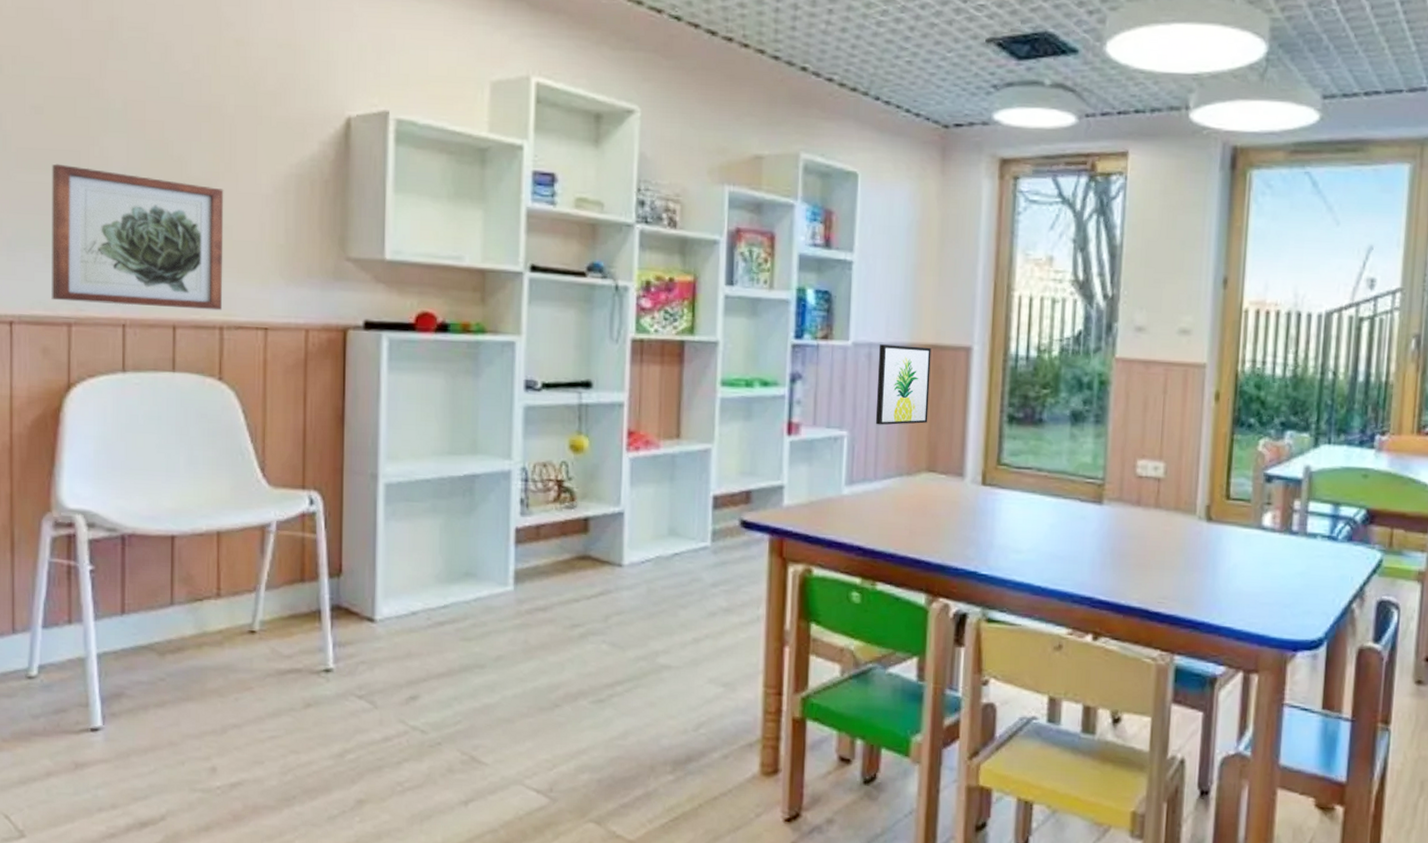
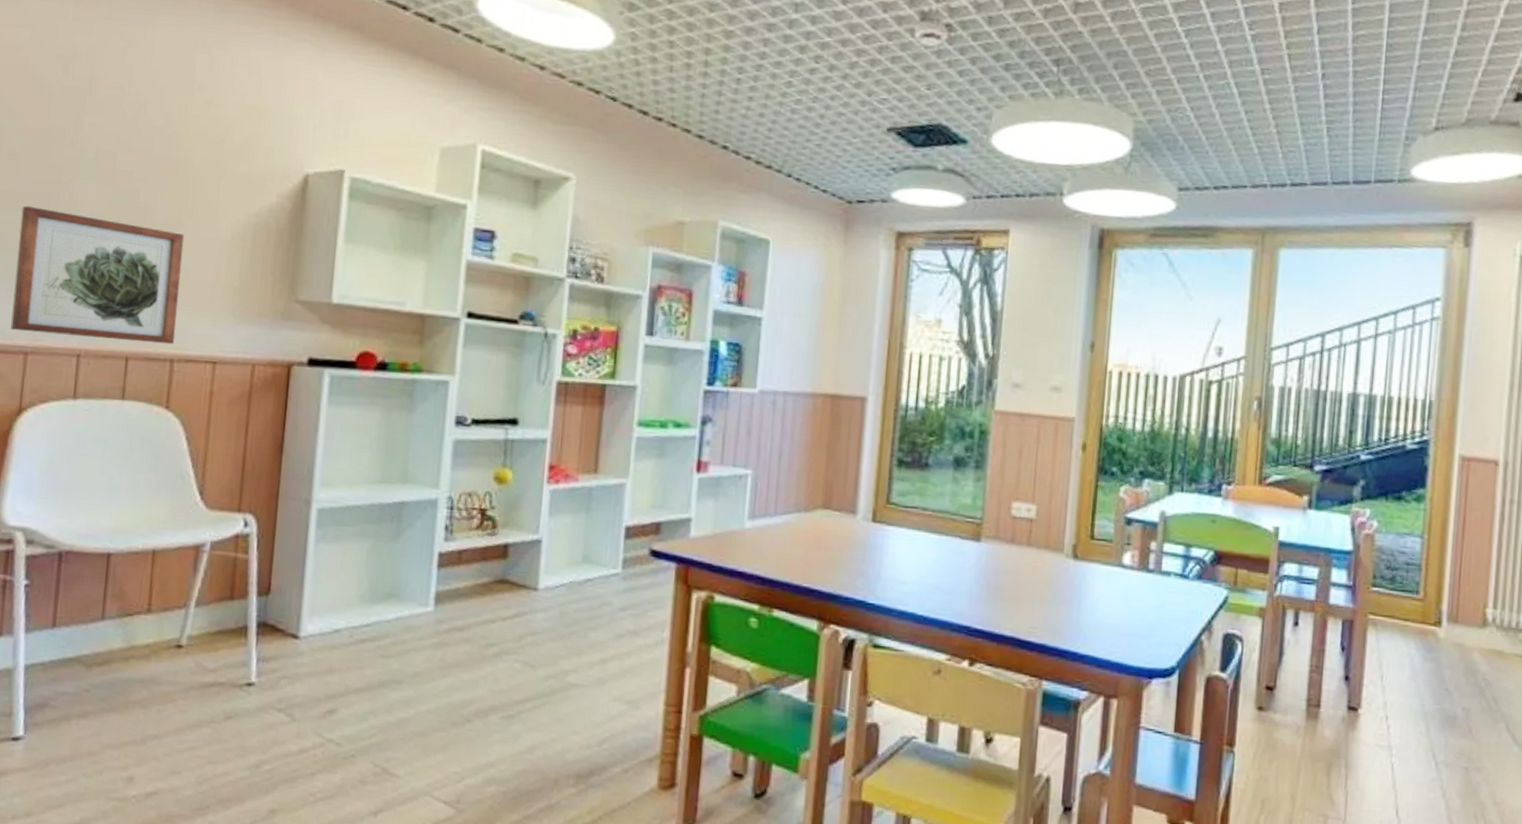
wall art: present [876,344,932,425] -> none [778,393,830,466]

